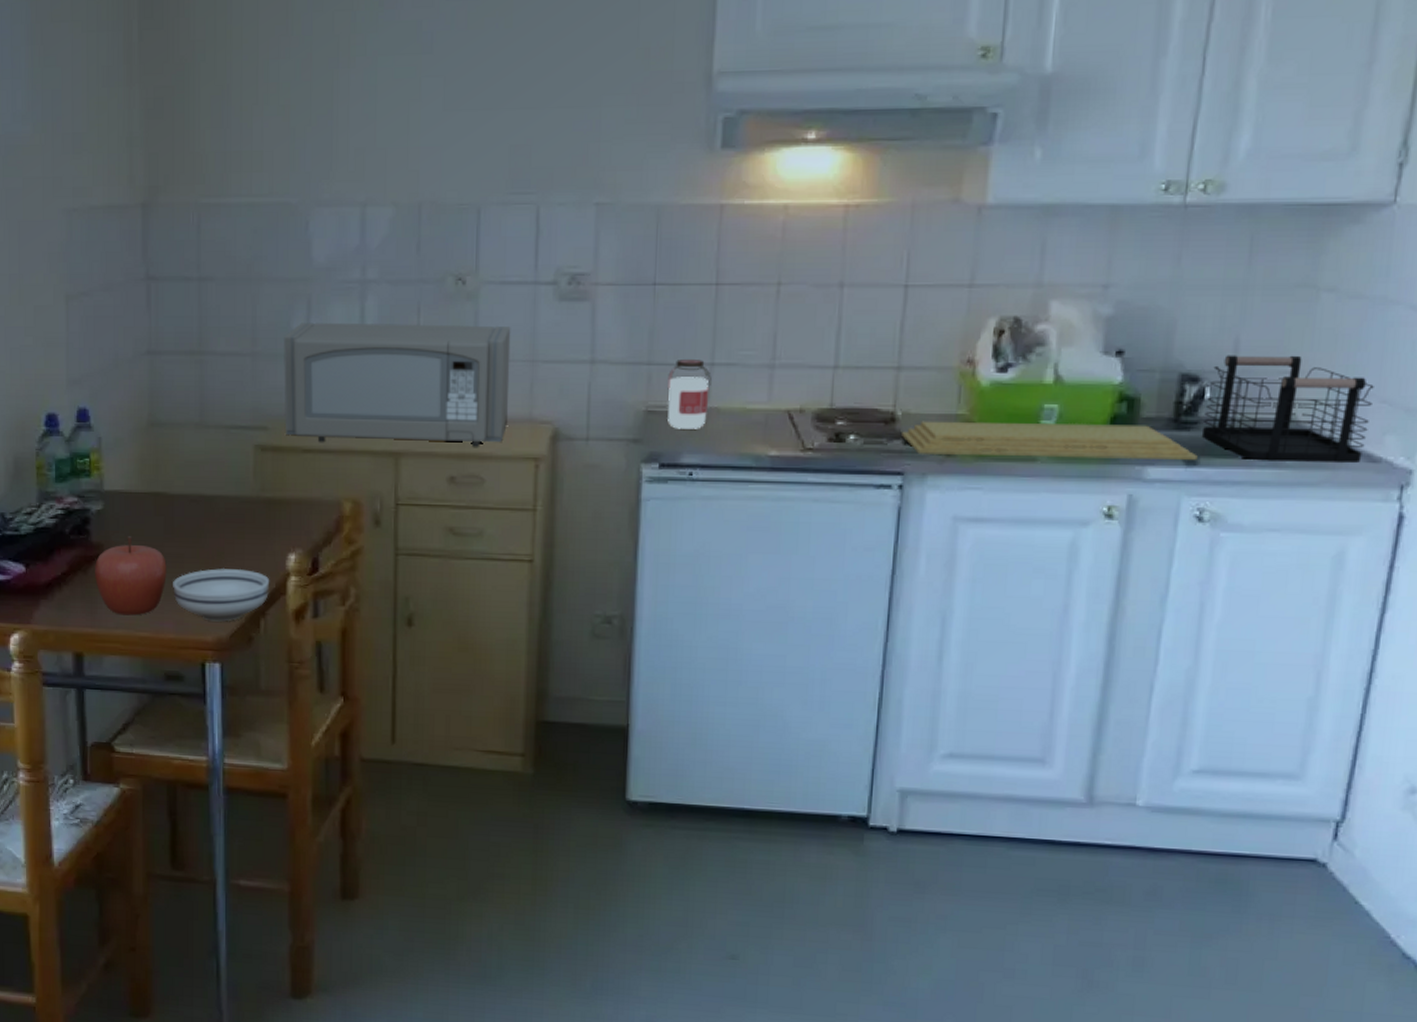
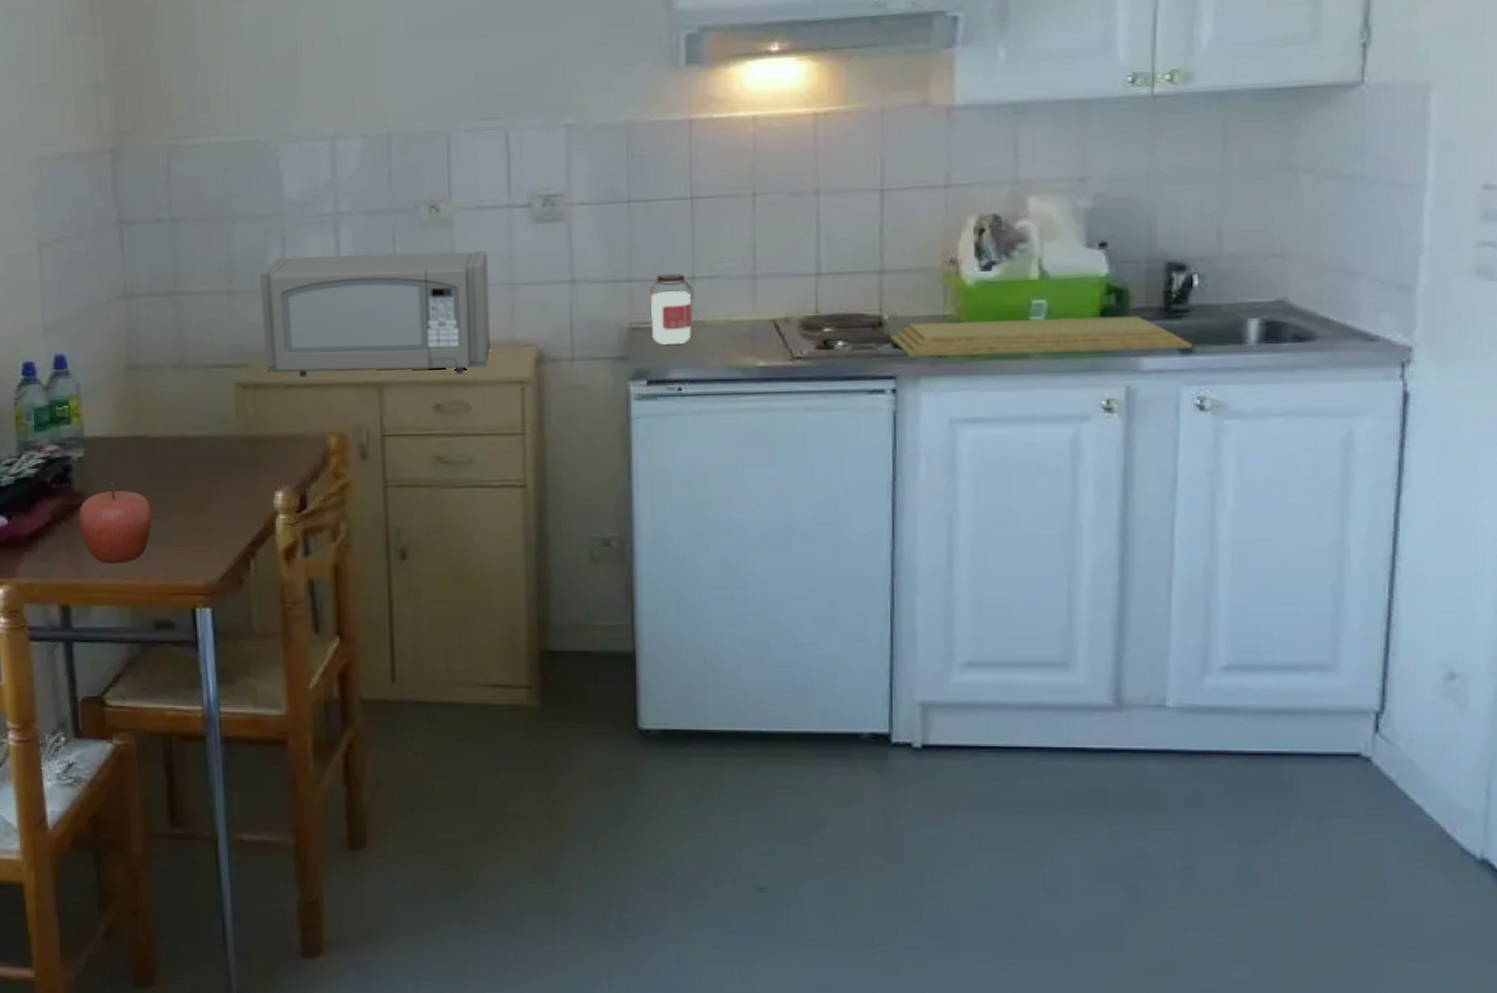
bowl: present [173,568,270,622] -> none [159,510,258,565]
dish rack: present [1202,355,1374,464] -> none [1195,238,1363,346]

